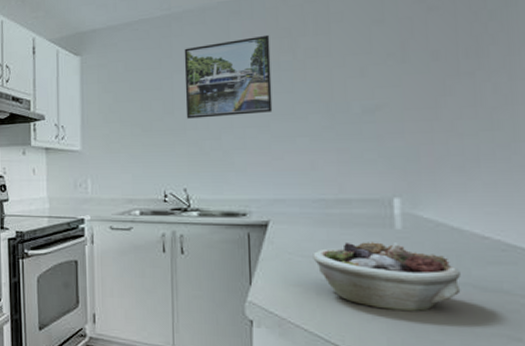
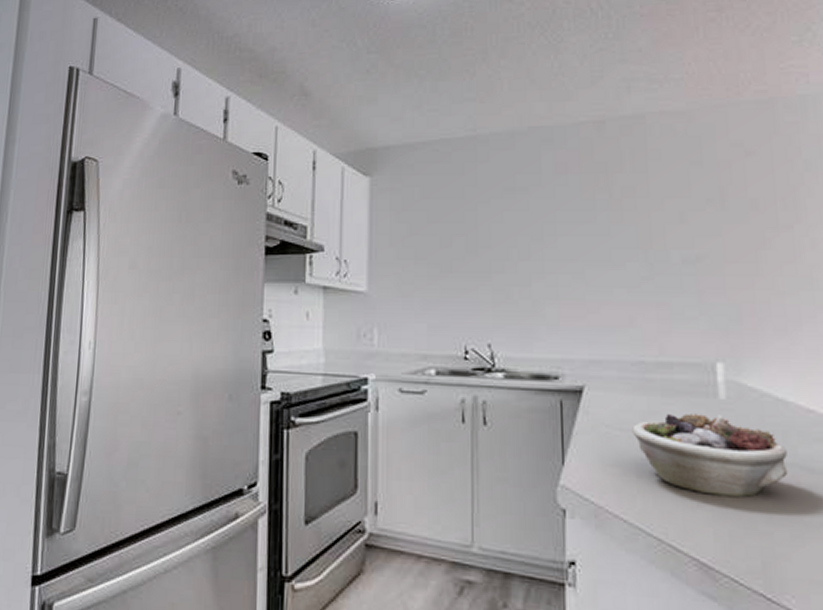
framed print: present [184,34,273,119] -> none [490,168,588,260]

